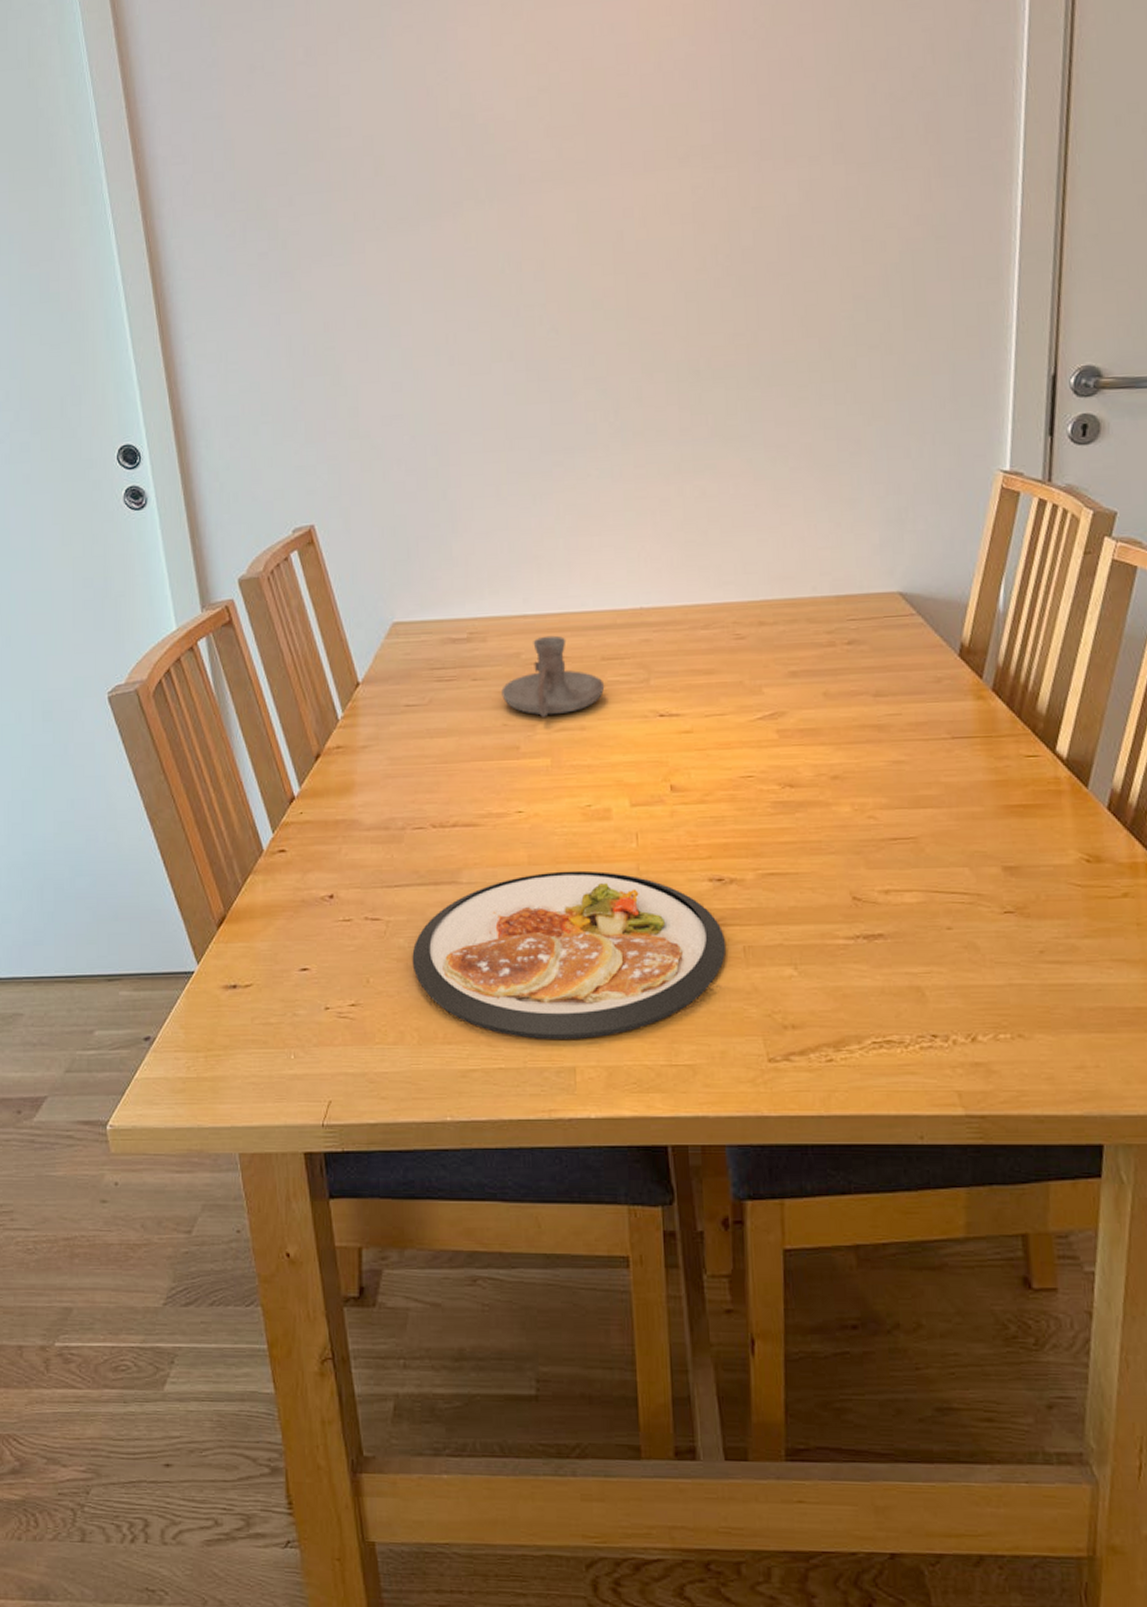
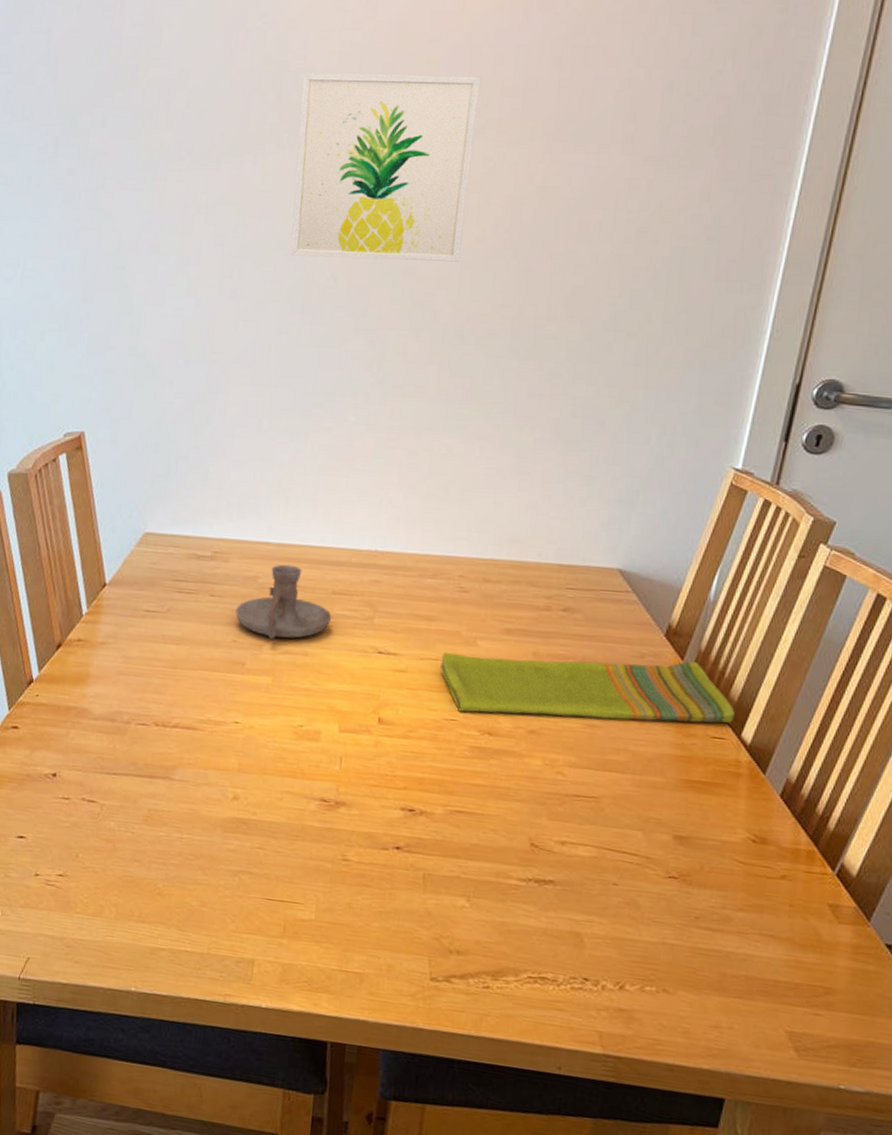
dish: present [412,870,726,1039] -> none [119,781,408,937]
wall art: none [493,104,683,312] -> present [291,73,481,262]
dish towel: none [727,679,1046,767] -> present [440,652,735,723]

